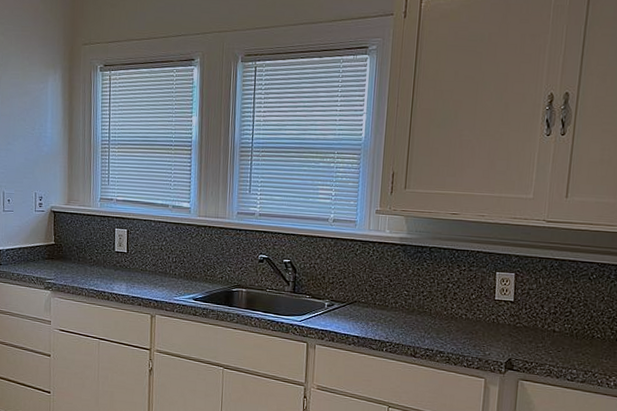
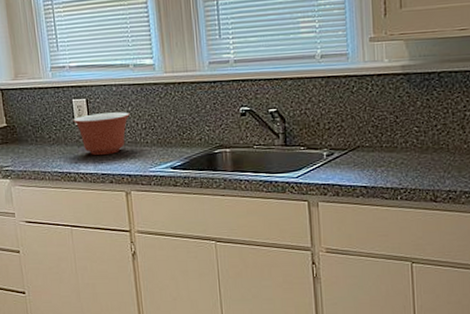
mixing bowl: none [113,243,163,280] -> present [73,112,130,155]

